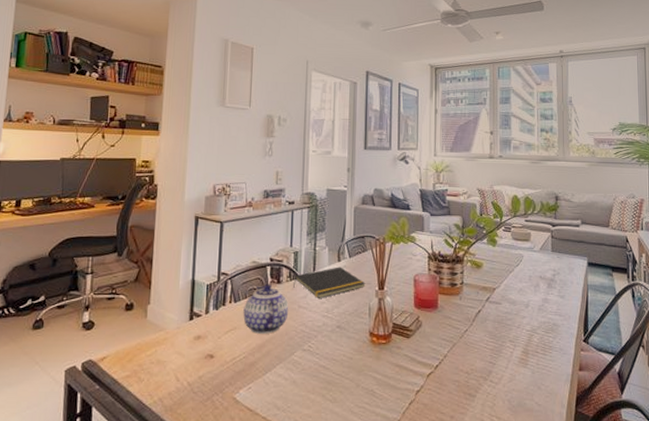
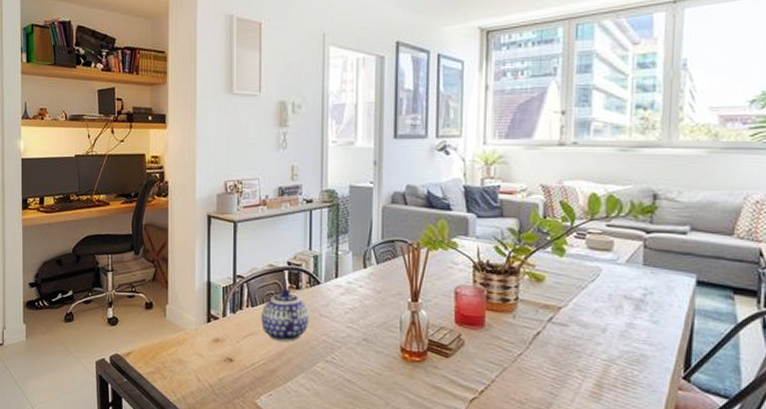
notepad: present [293,267,366,298] -> none [314,274,396,308]

